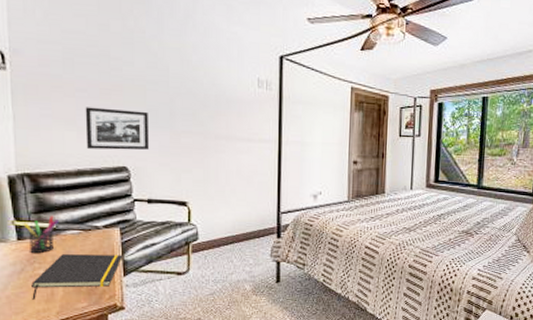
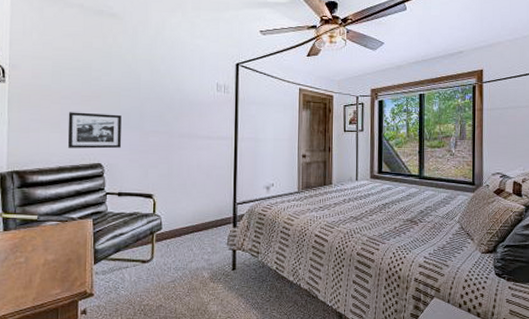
pen holder: present [23,215,59,254] -> none [9,208,40,244]
notepad: present [31,254,123,300] -> none [12,244,94,287]

